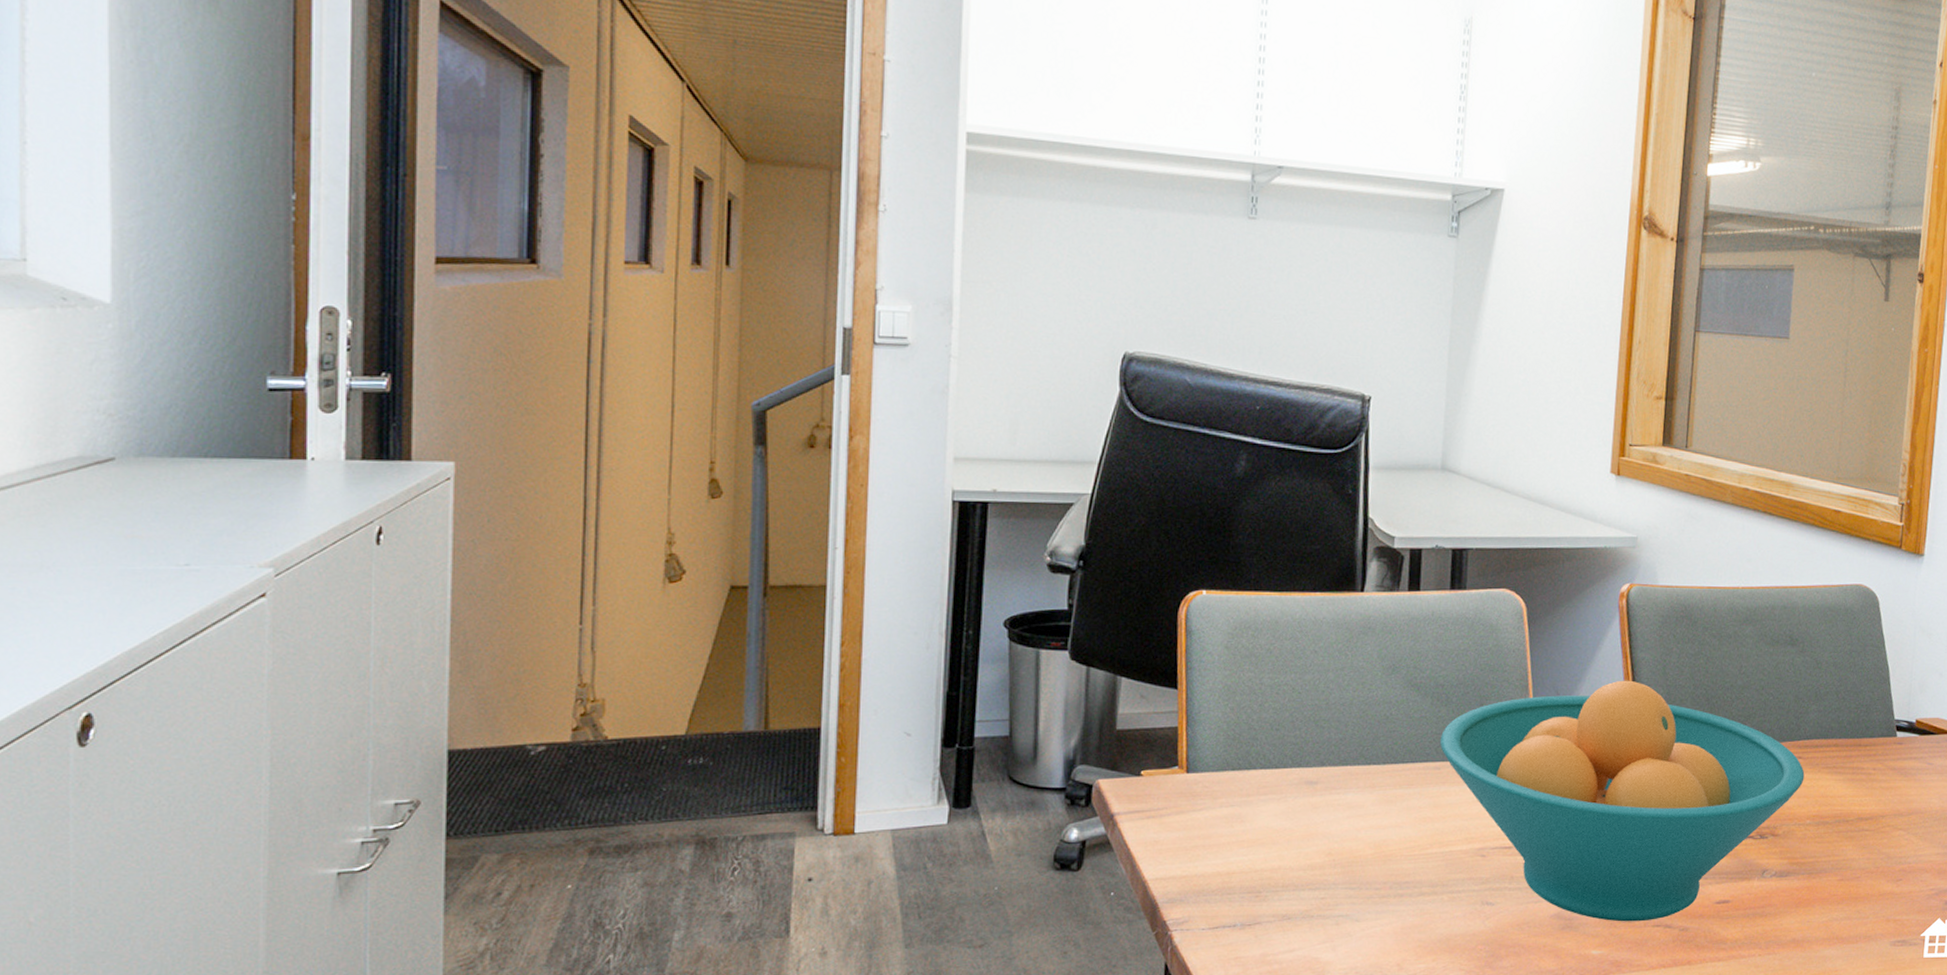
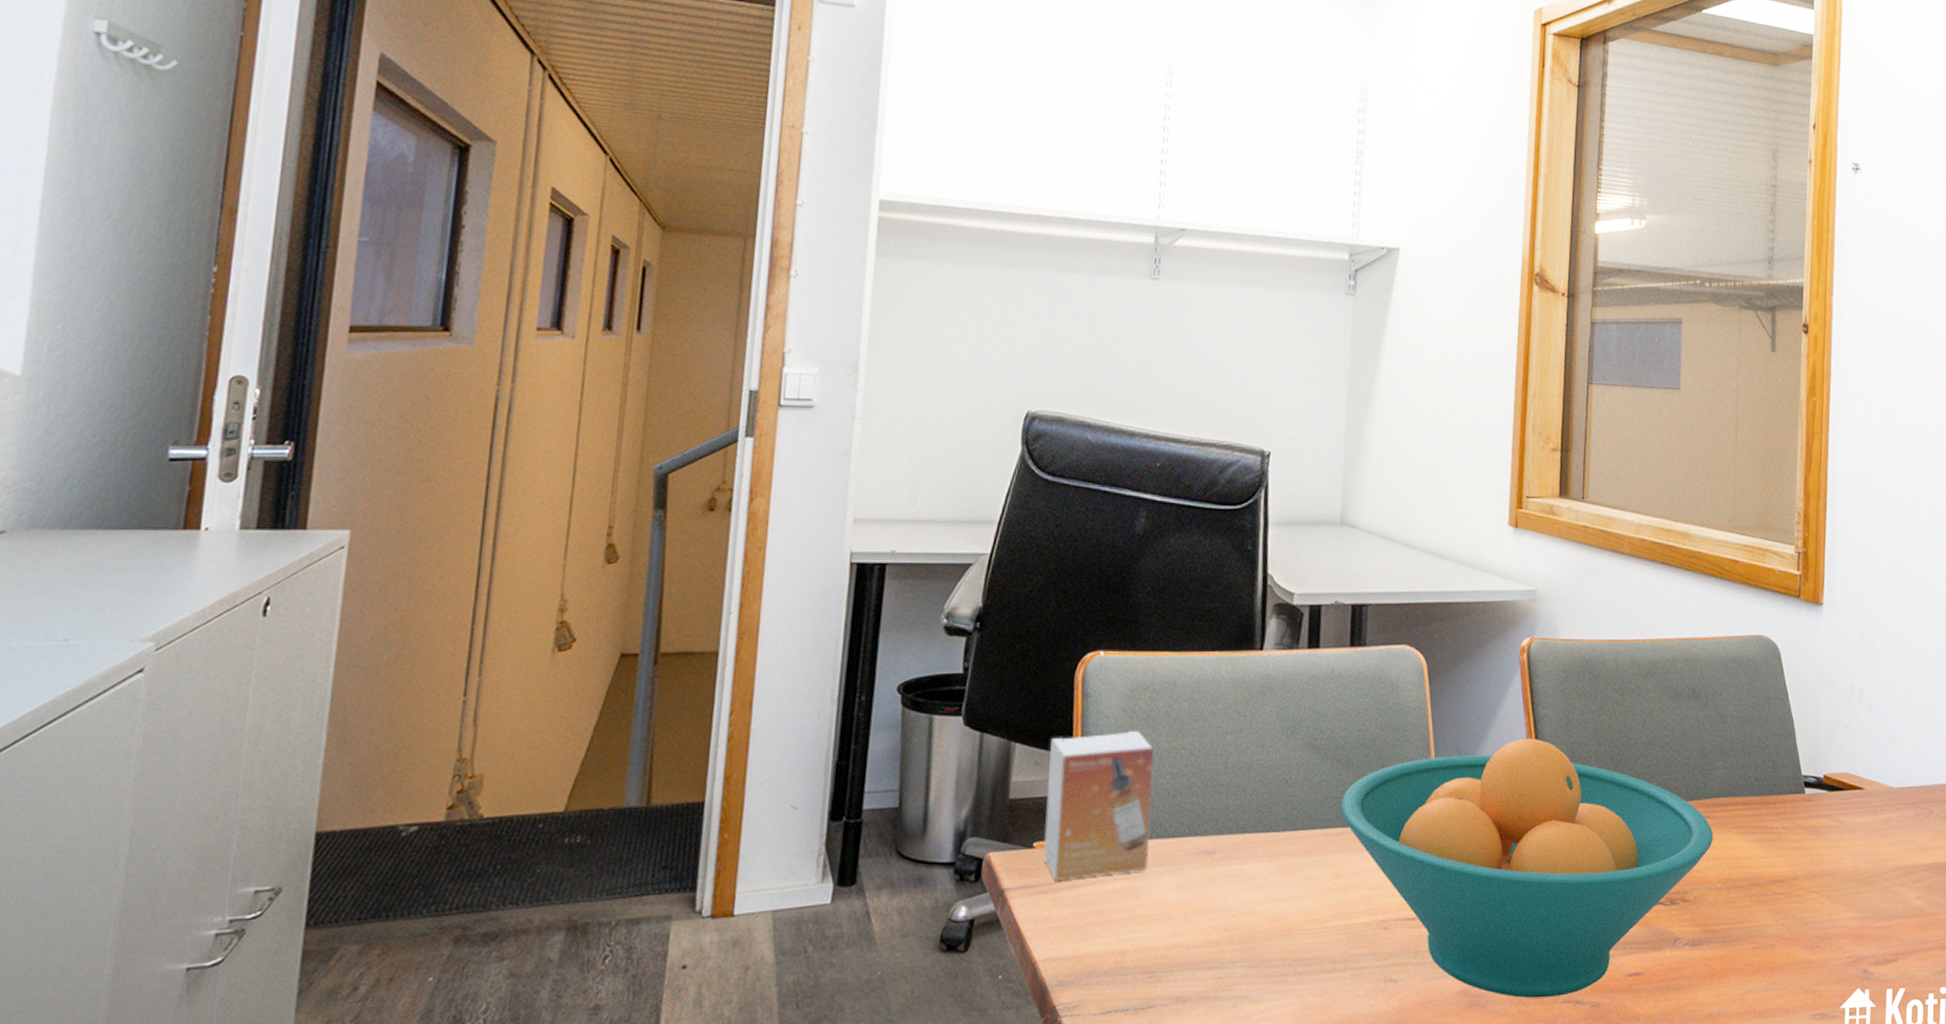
small box: none [1151,666,1258,806] -> present [1043,730,1155,880]

